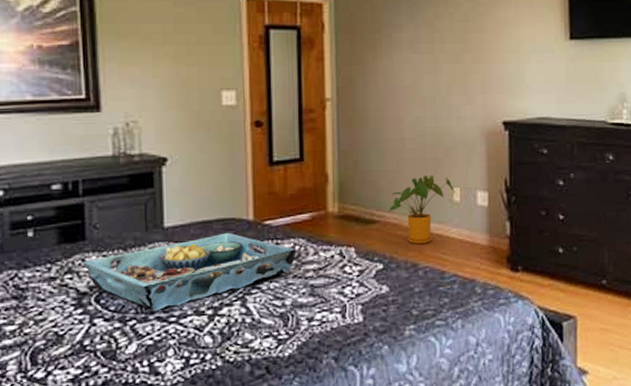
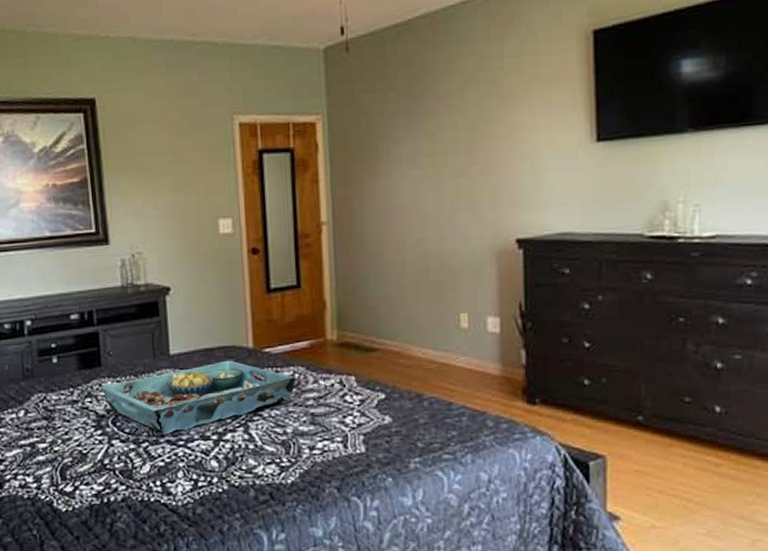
house plant: present [389,174,456,244] -> none [390,299,463,373]

